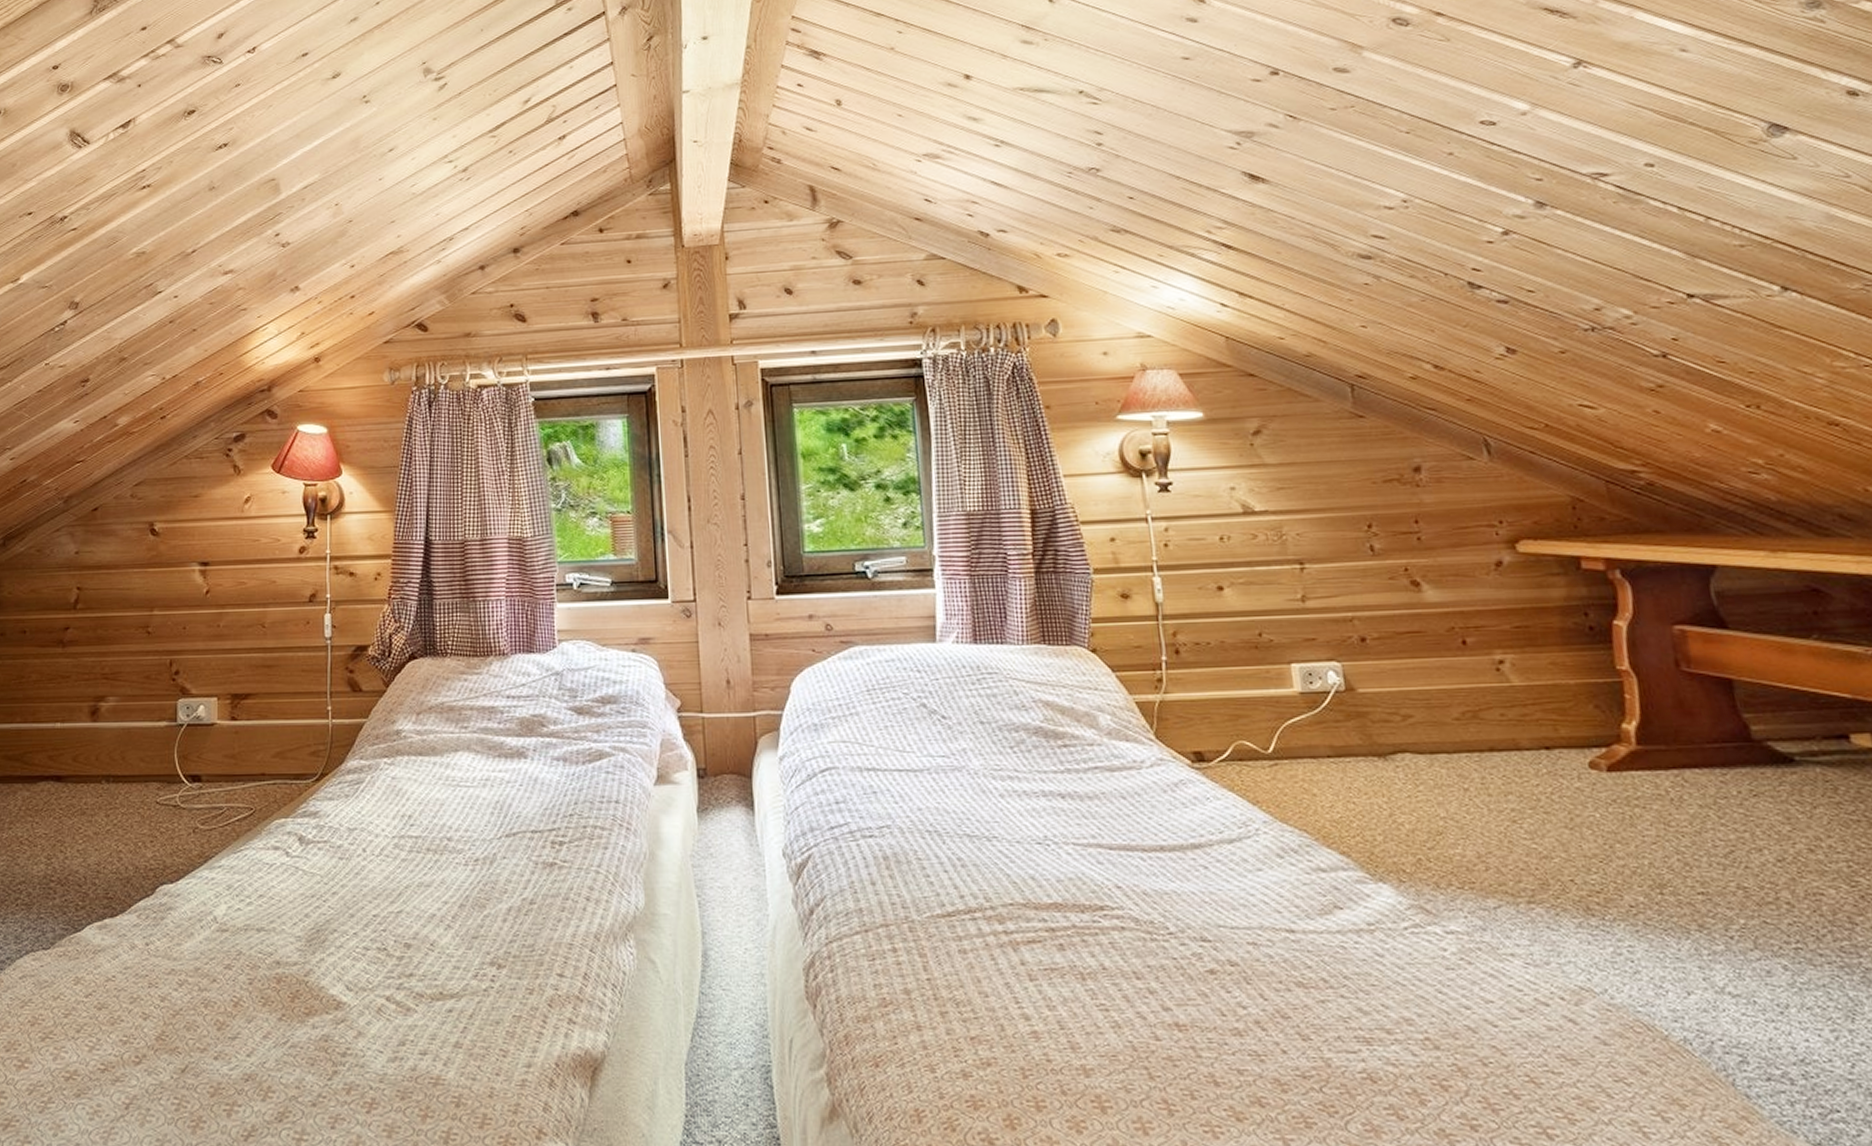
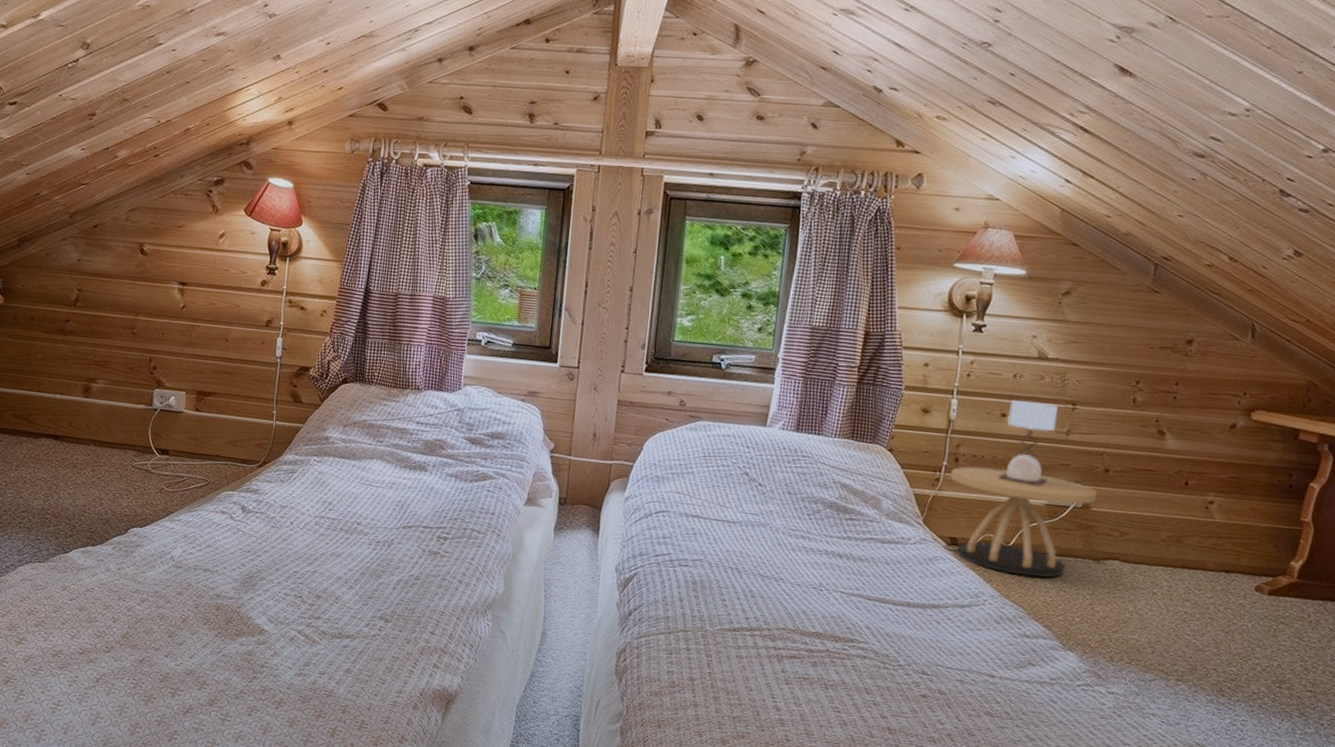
side table: none [1174,567,1360,790] -> present [950,399,1097,578]

